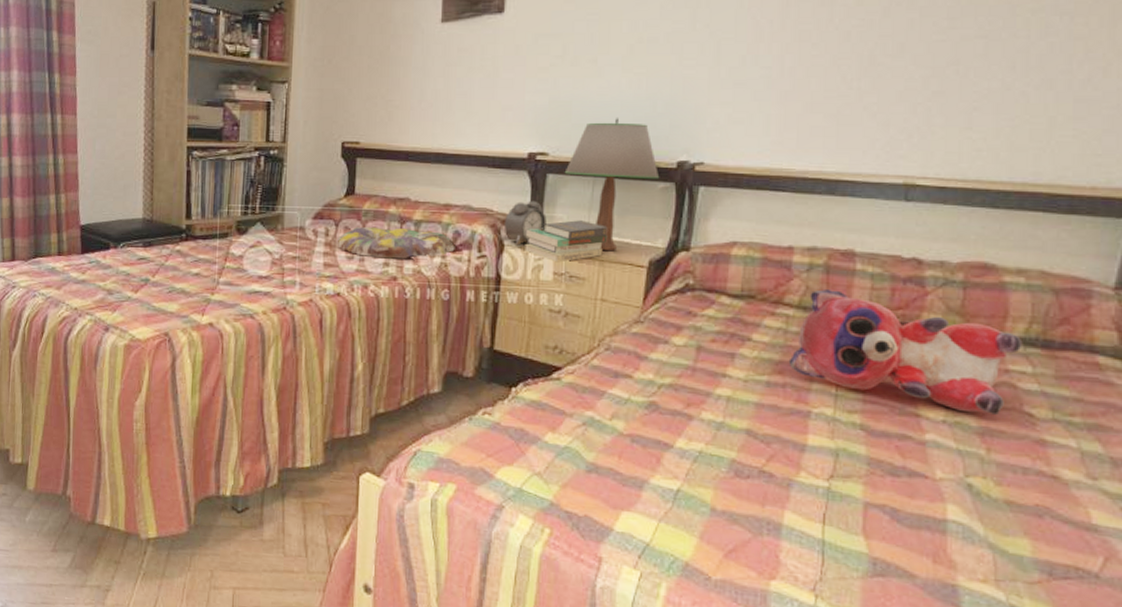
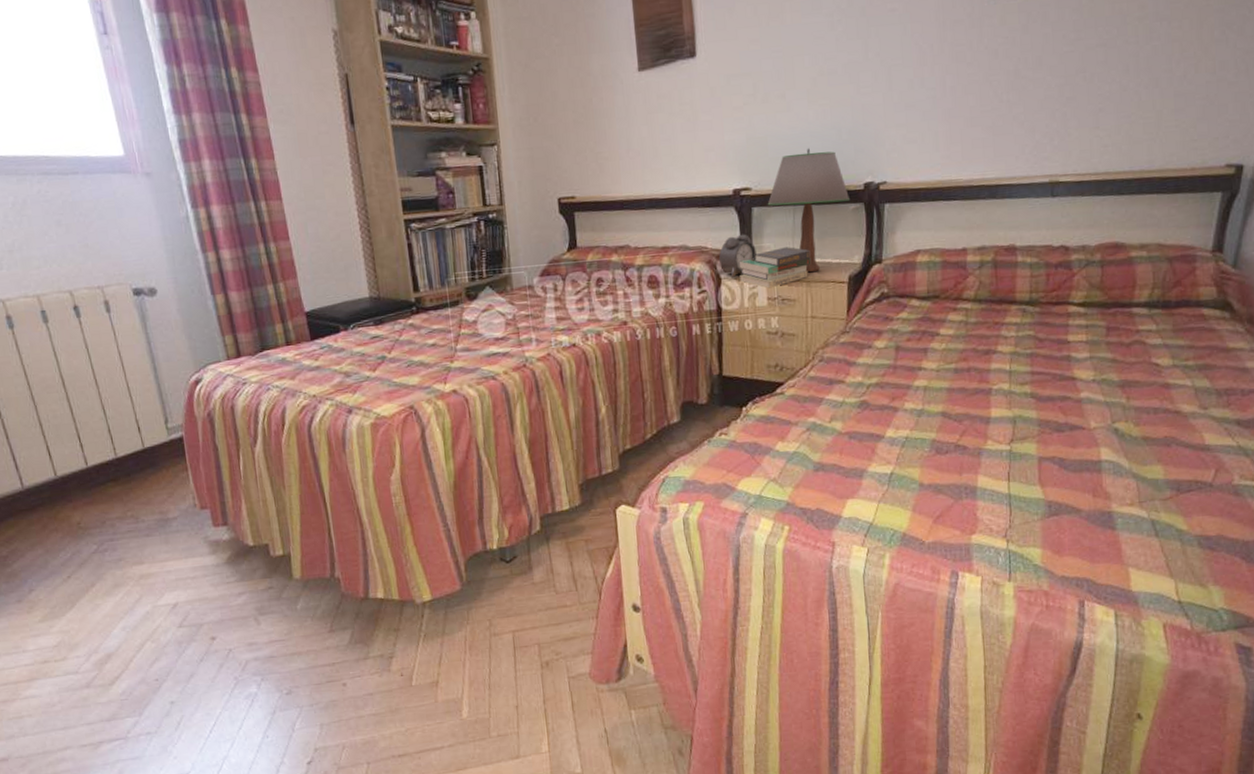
cushion: present [336,227,457,259] -> none [565,274,678,306]
stuffed animal: present [788,289,1023,415] -> none [970,281,1148,370]

